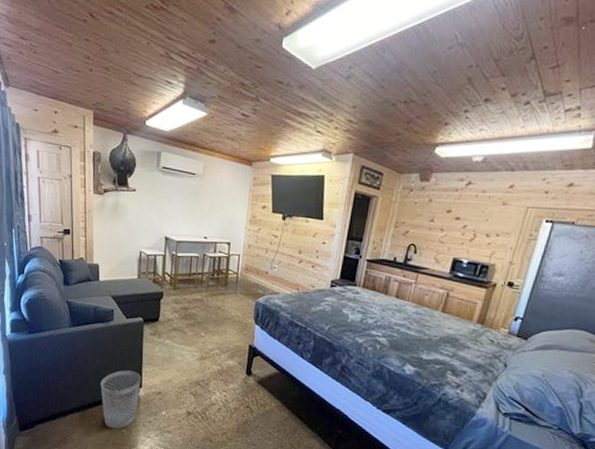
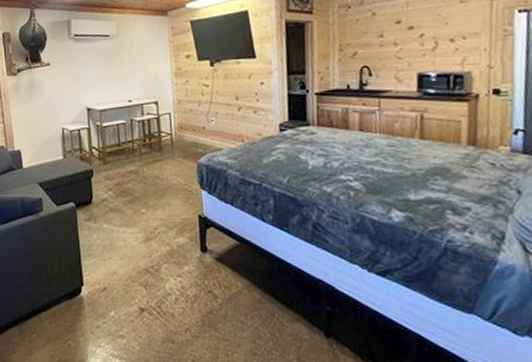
wastebasket: present [100,370,141,429] -> none [37,267,82,341]

